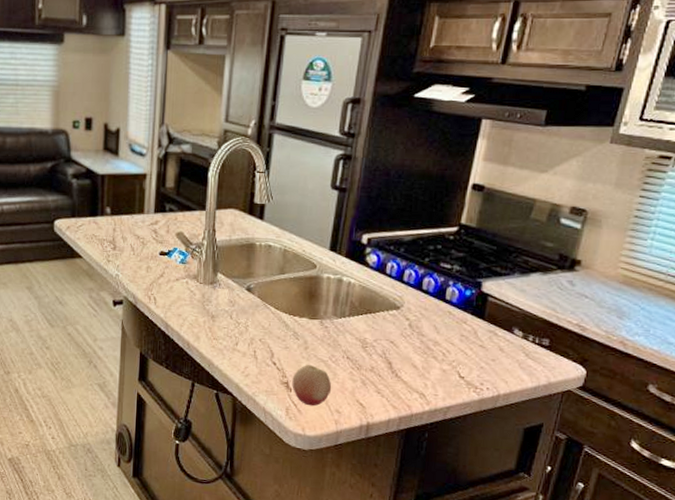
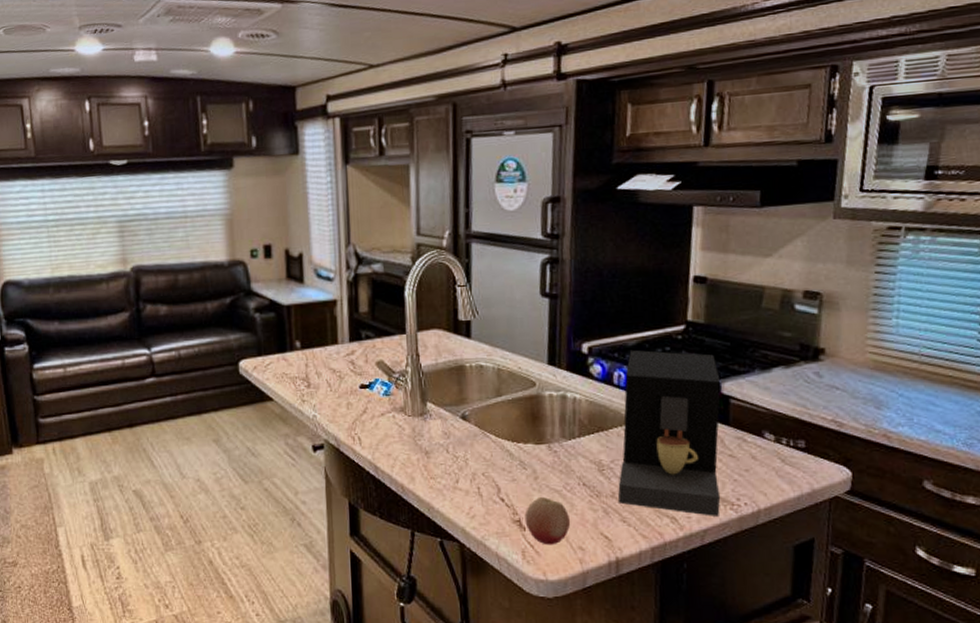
coffee maker: none [375,244,483,397] -> present [617,349,721,516]

